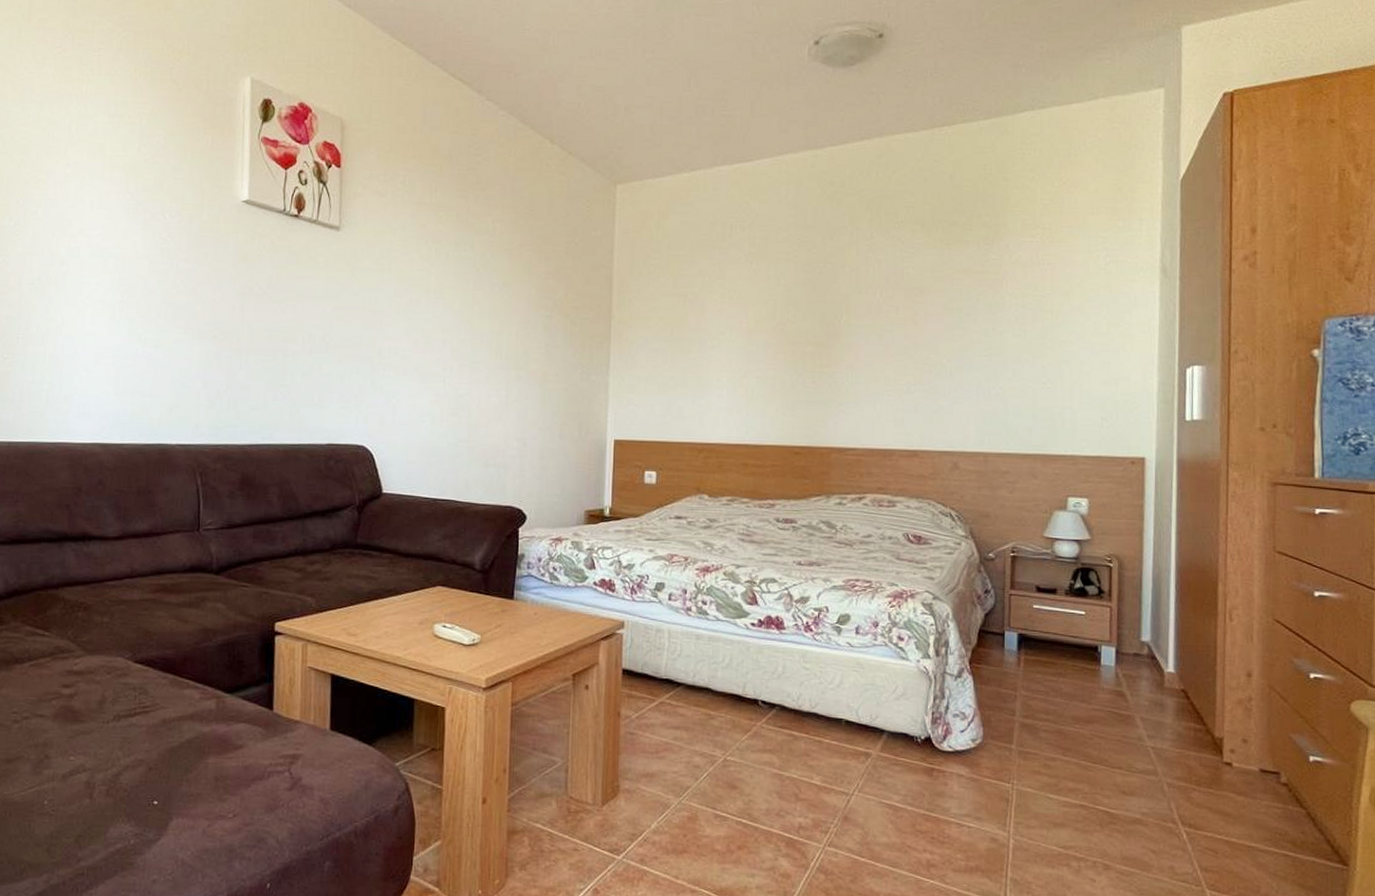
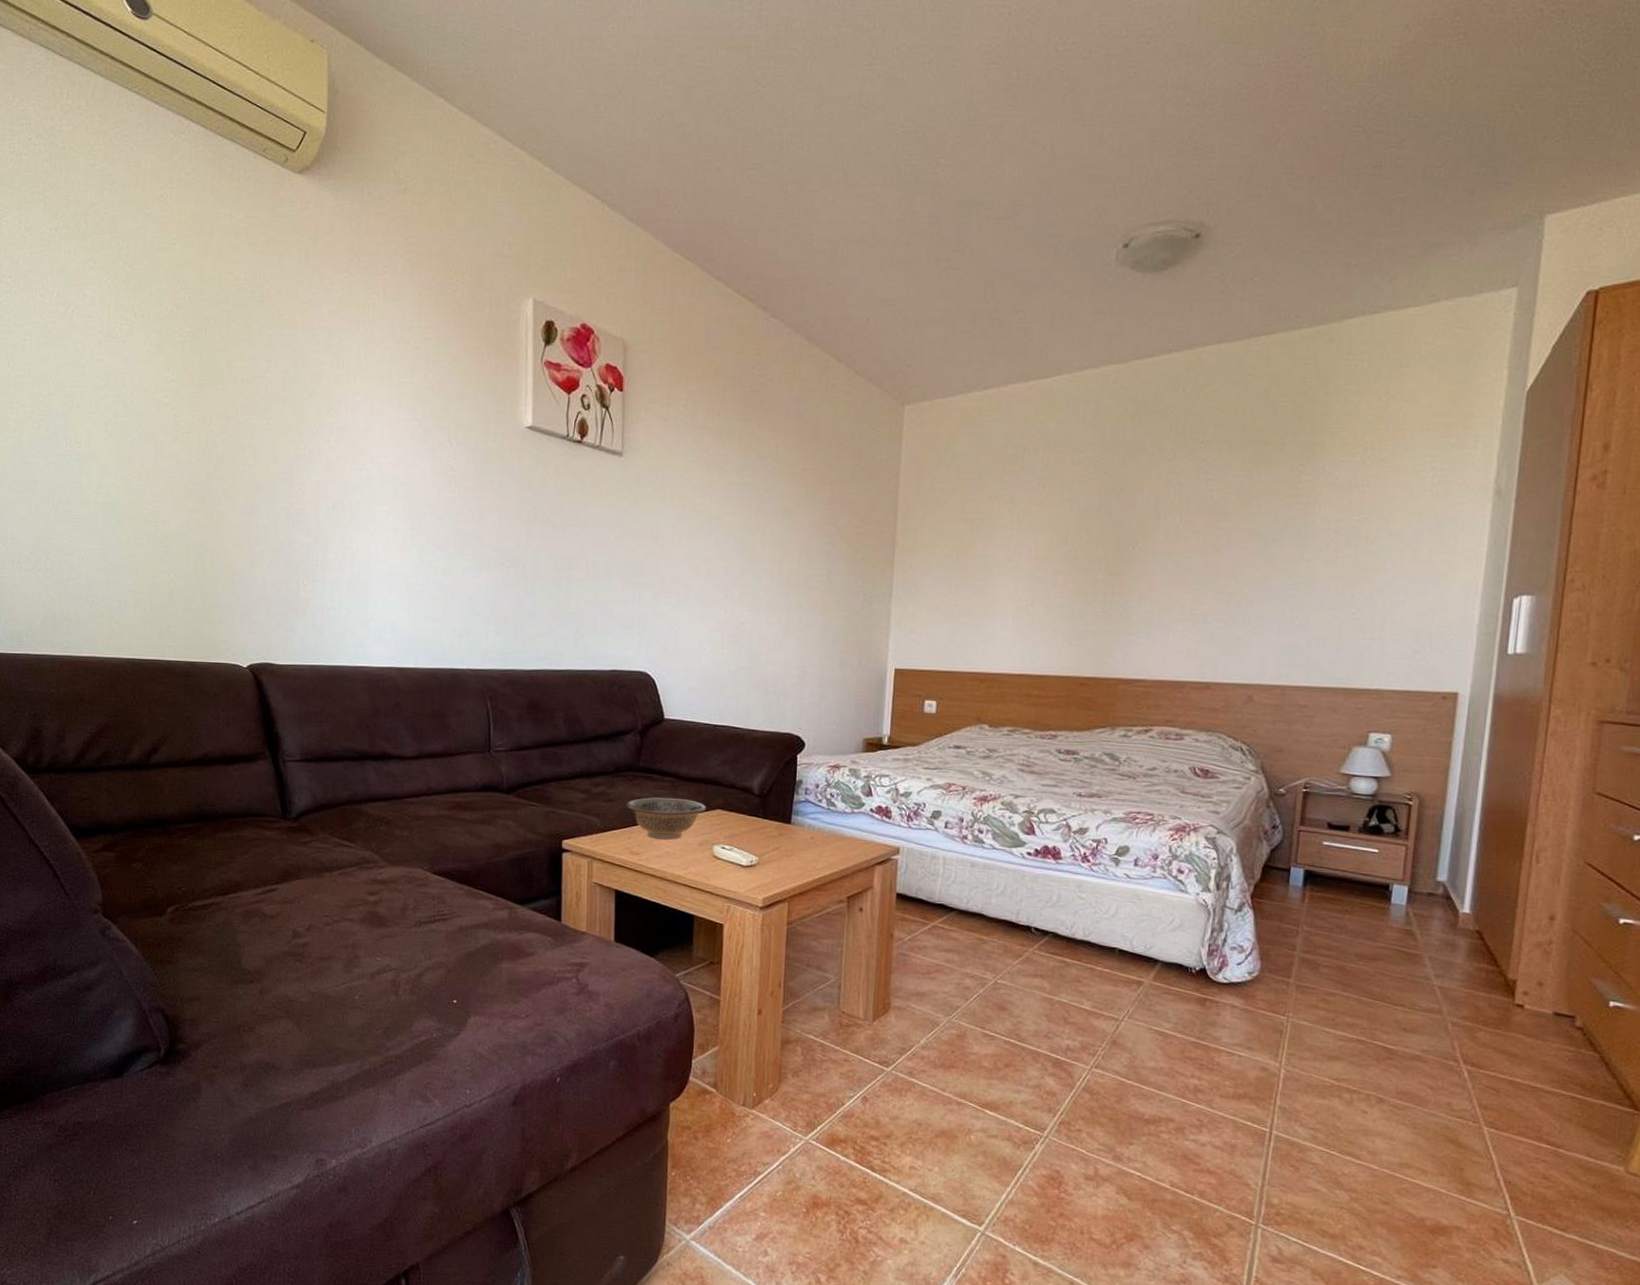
decorative bowl: none [341,574,427,619] -> present [625,797,707,840]

